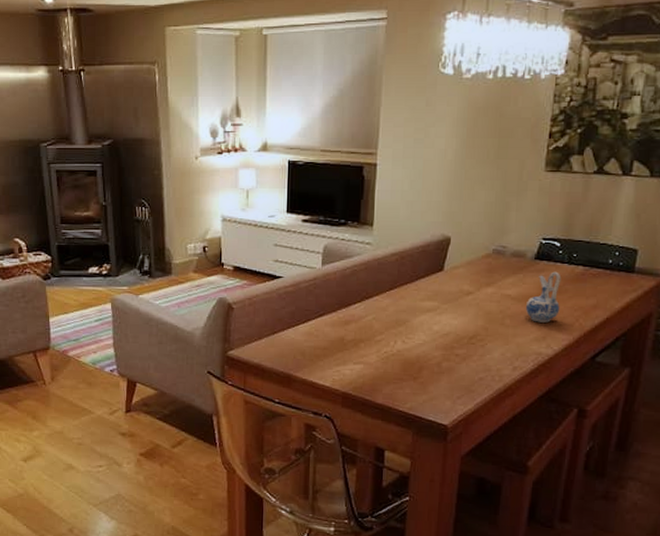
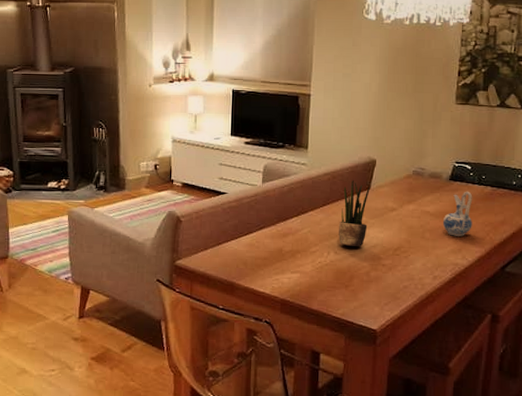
potted plant: none [407,261,444,335] -> present [338,180,371,246]

